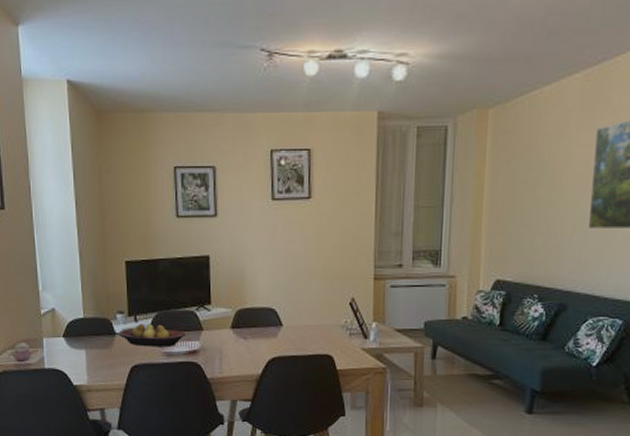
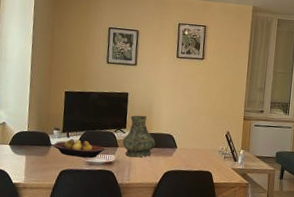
vase: none [208,285,252,342] -> present [122,115,155,158]

